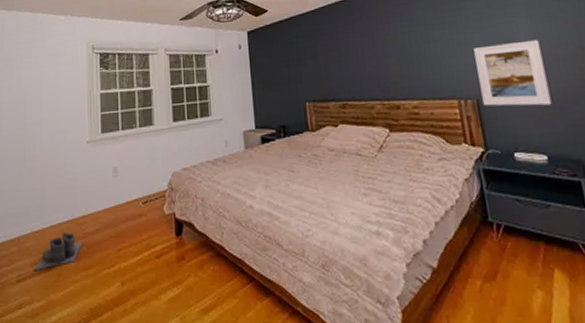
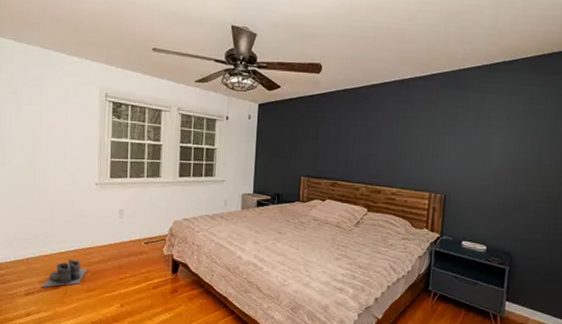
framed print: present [473,39,552,107] -> none [449,150,508,207]

